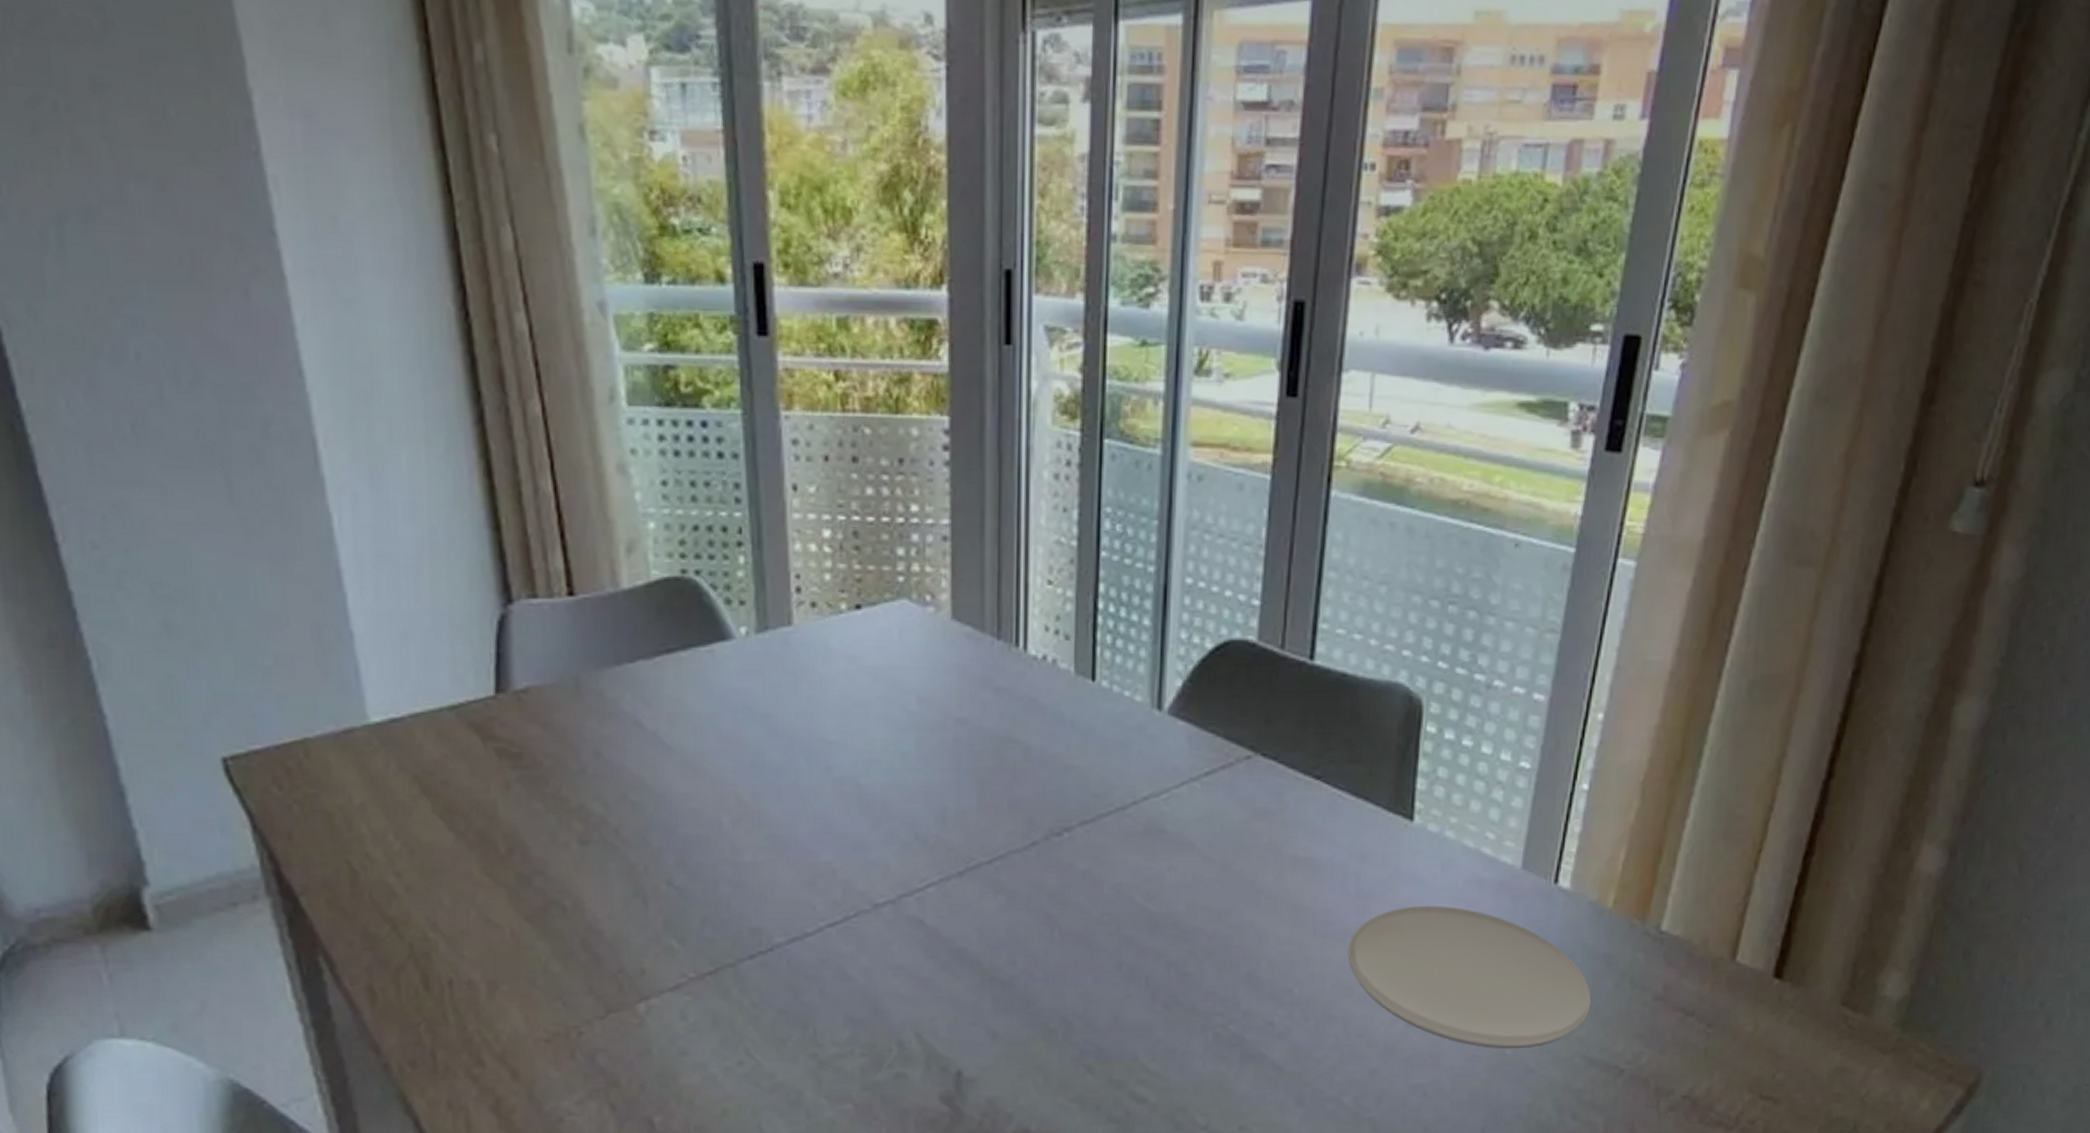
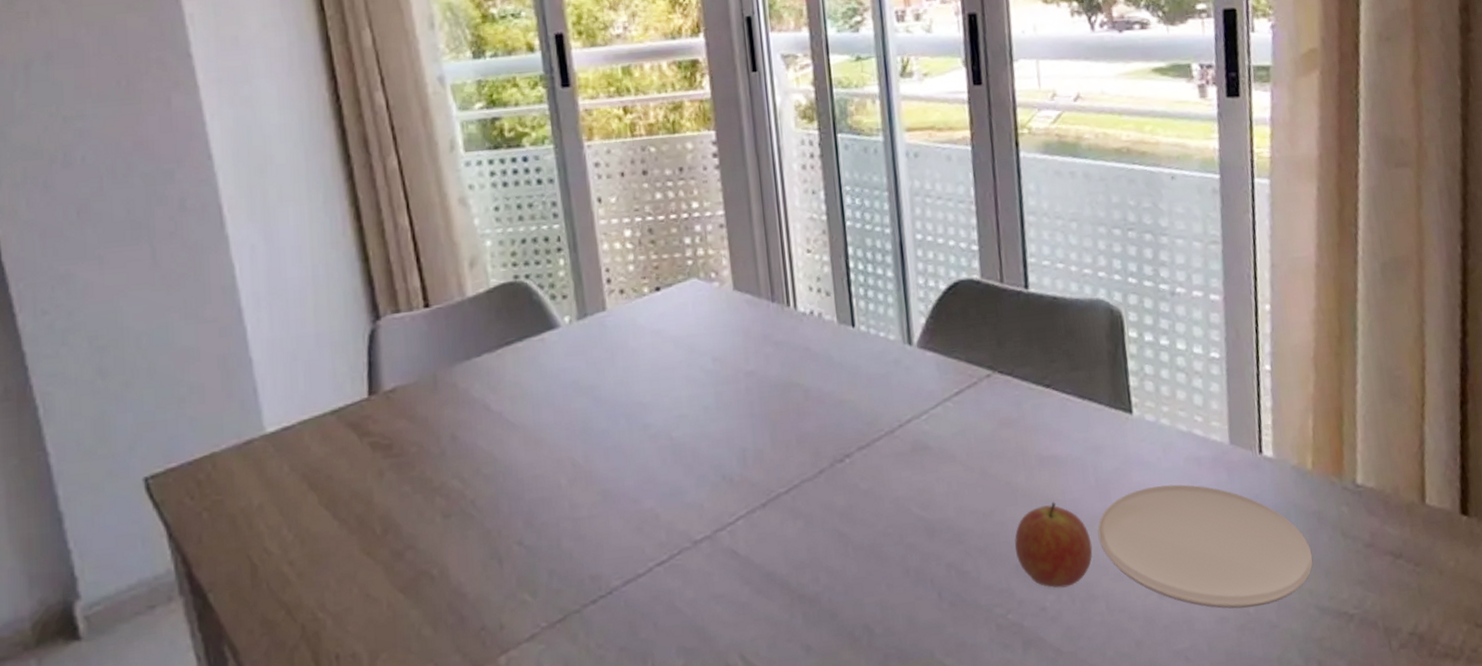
fruit: none [1248,909,1339,1004] -> present [1014,502,1093,588]

